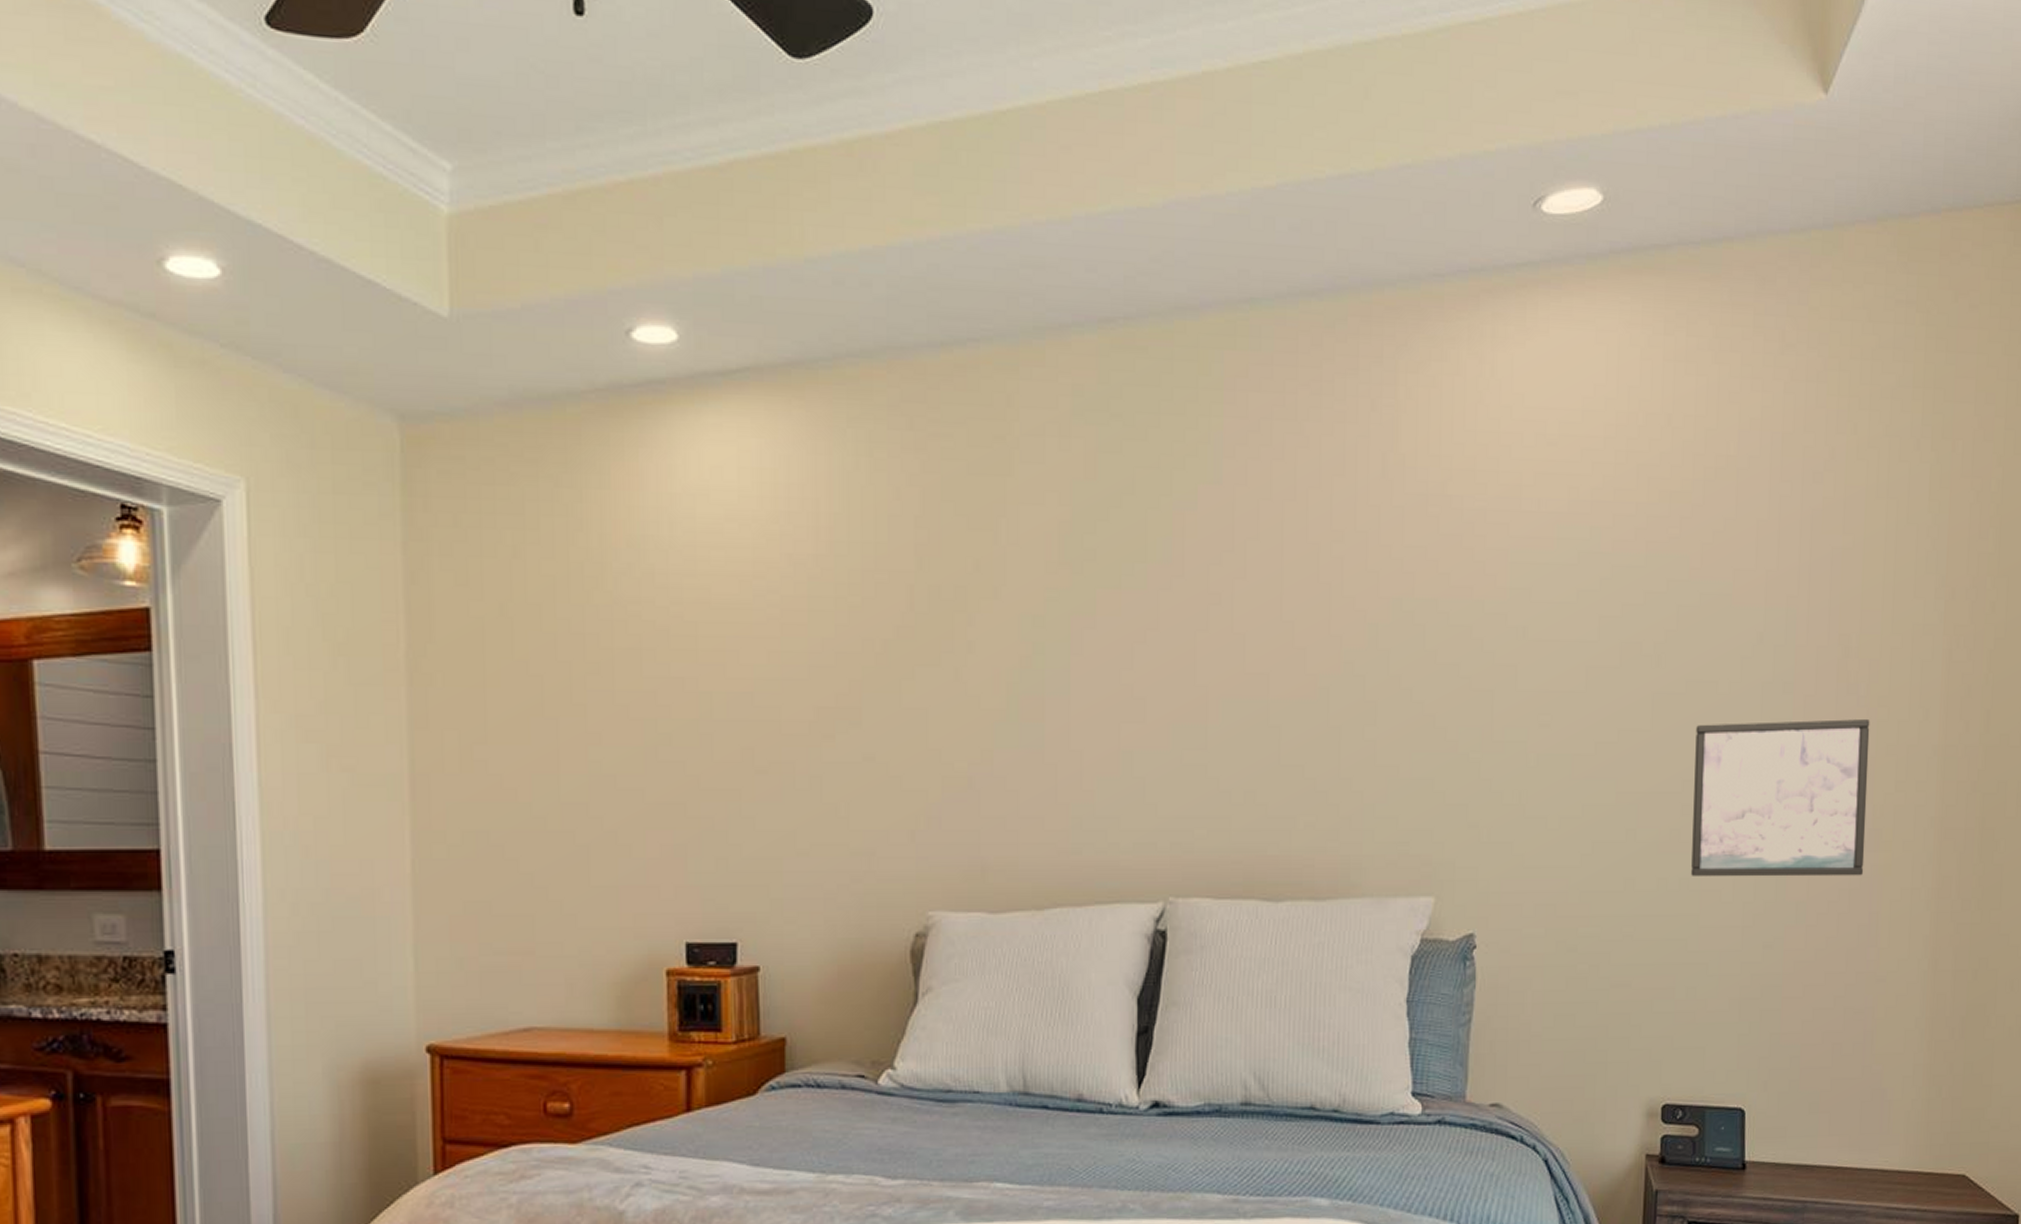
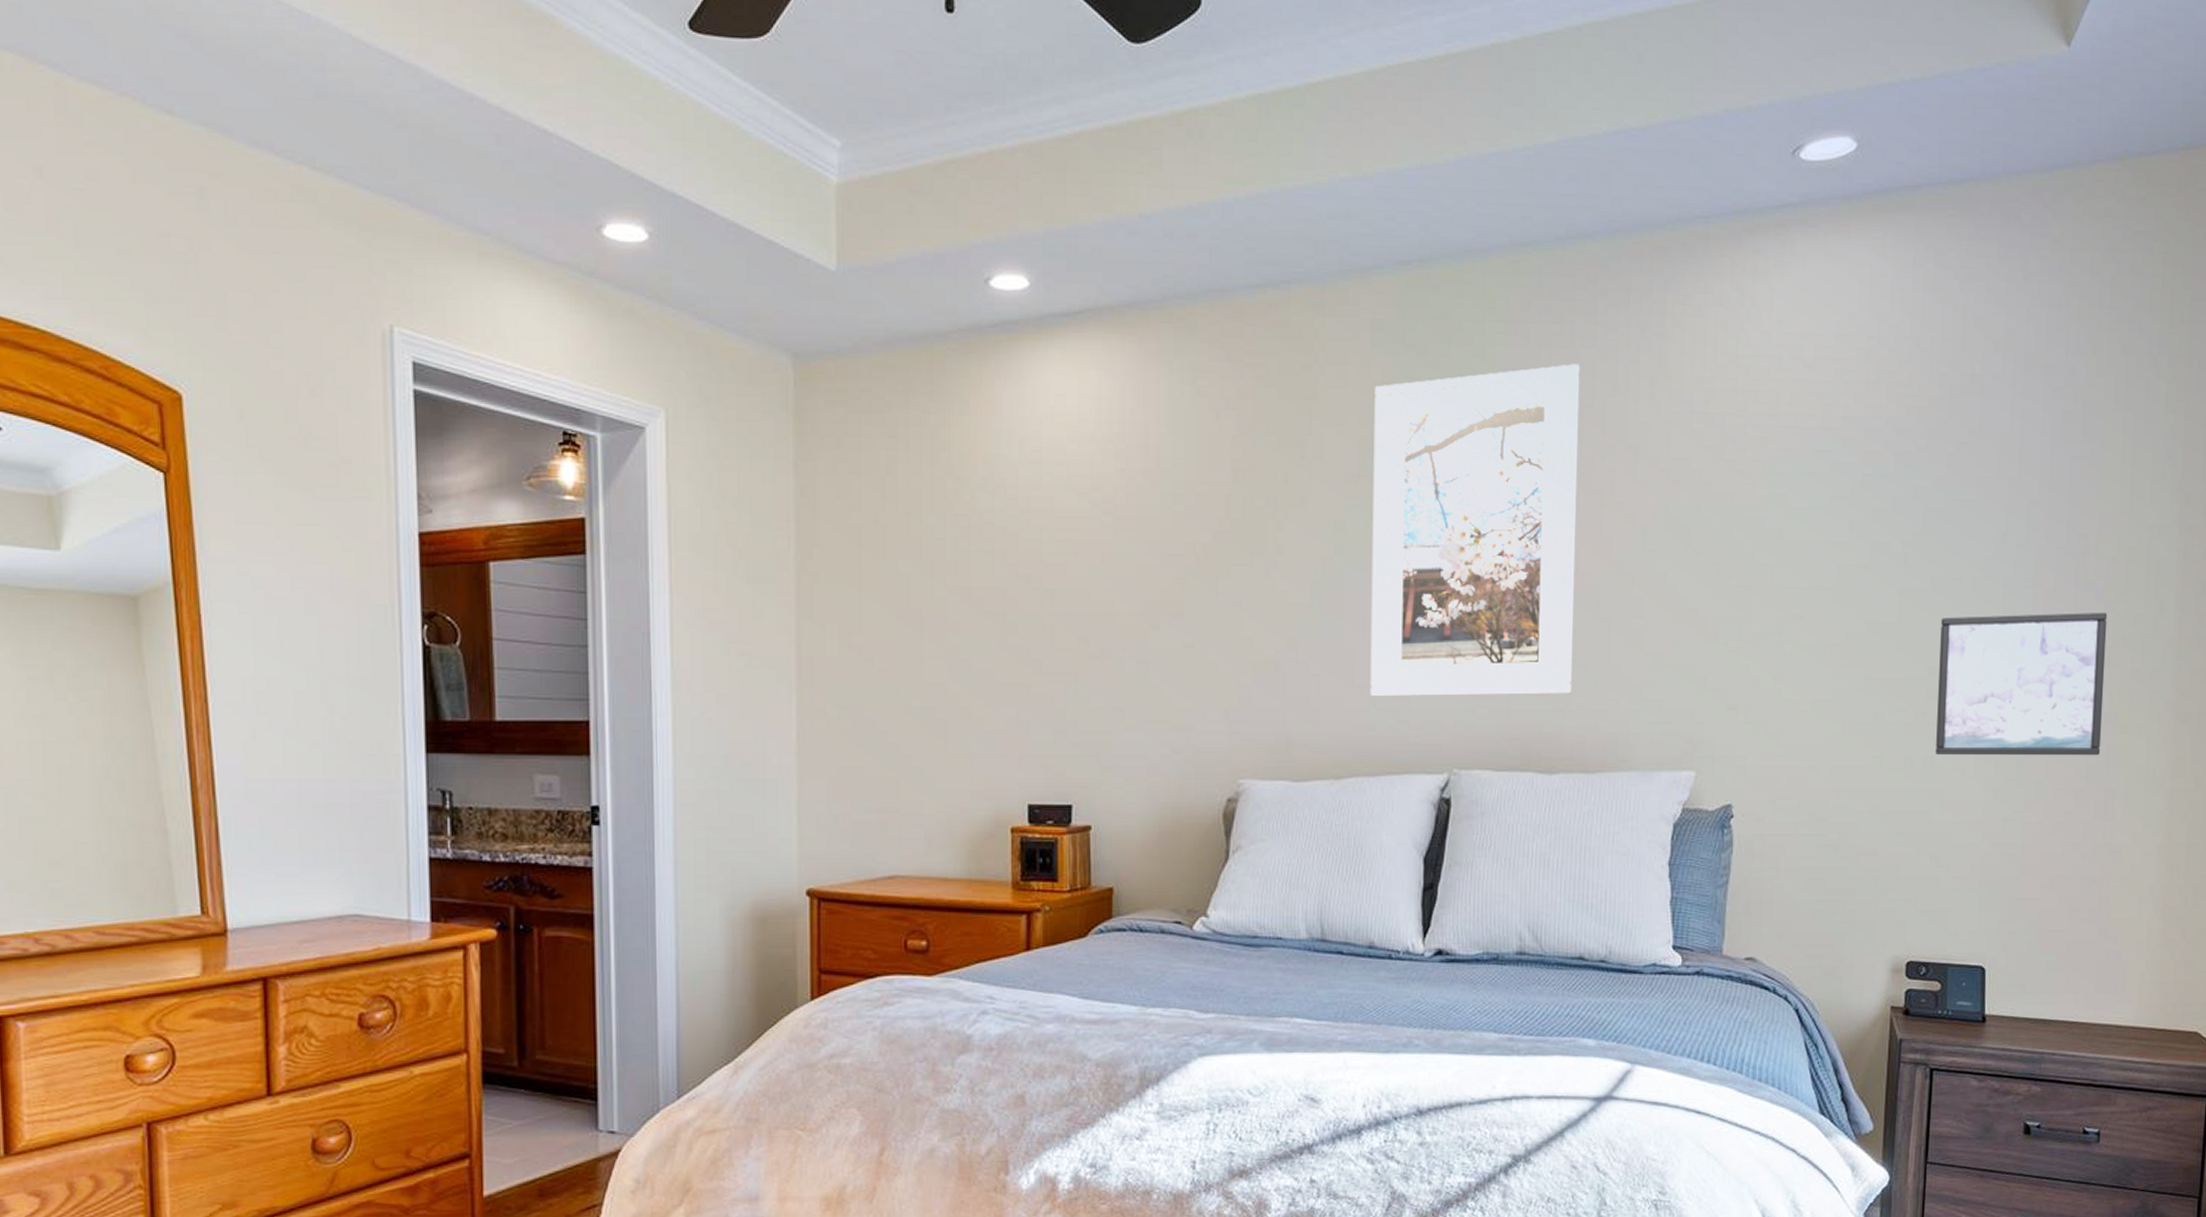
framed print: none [1075,438,1305,816] -> present [1370,364,1580,697]

